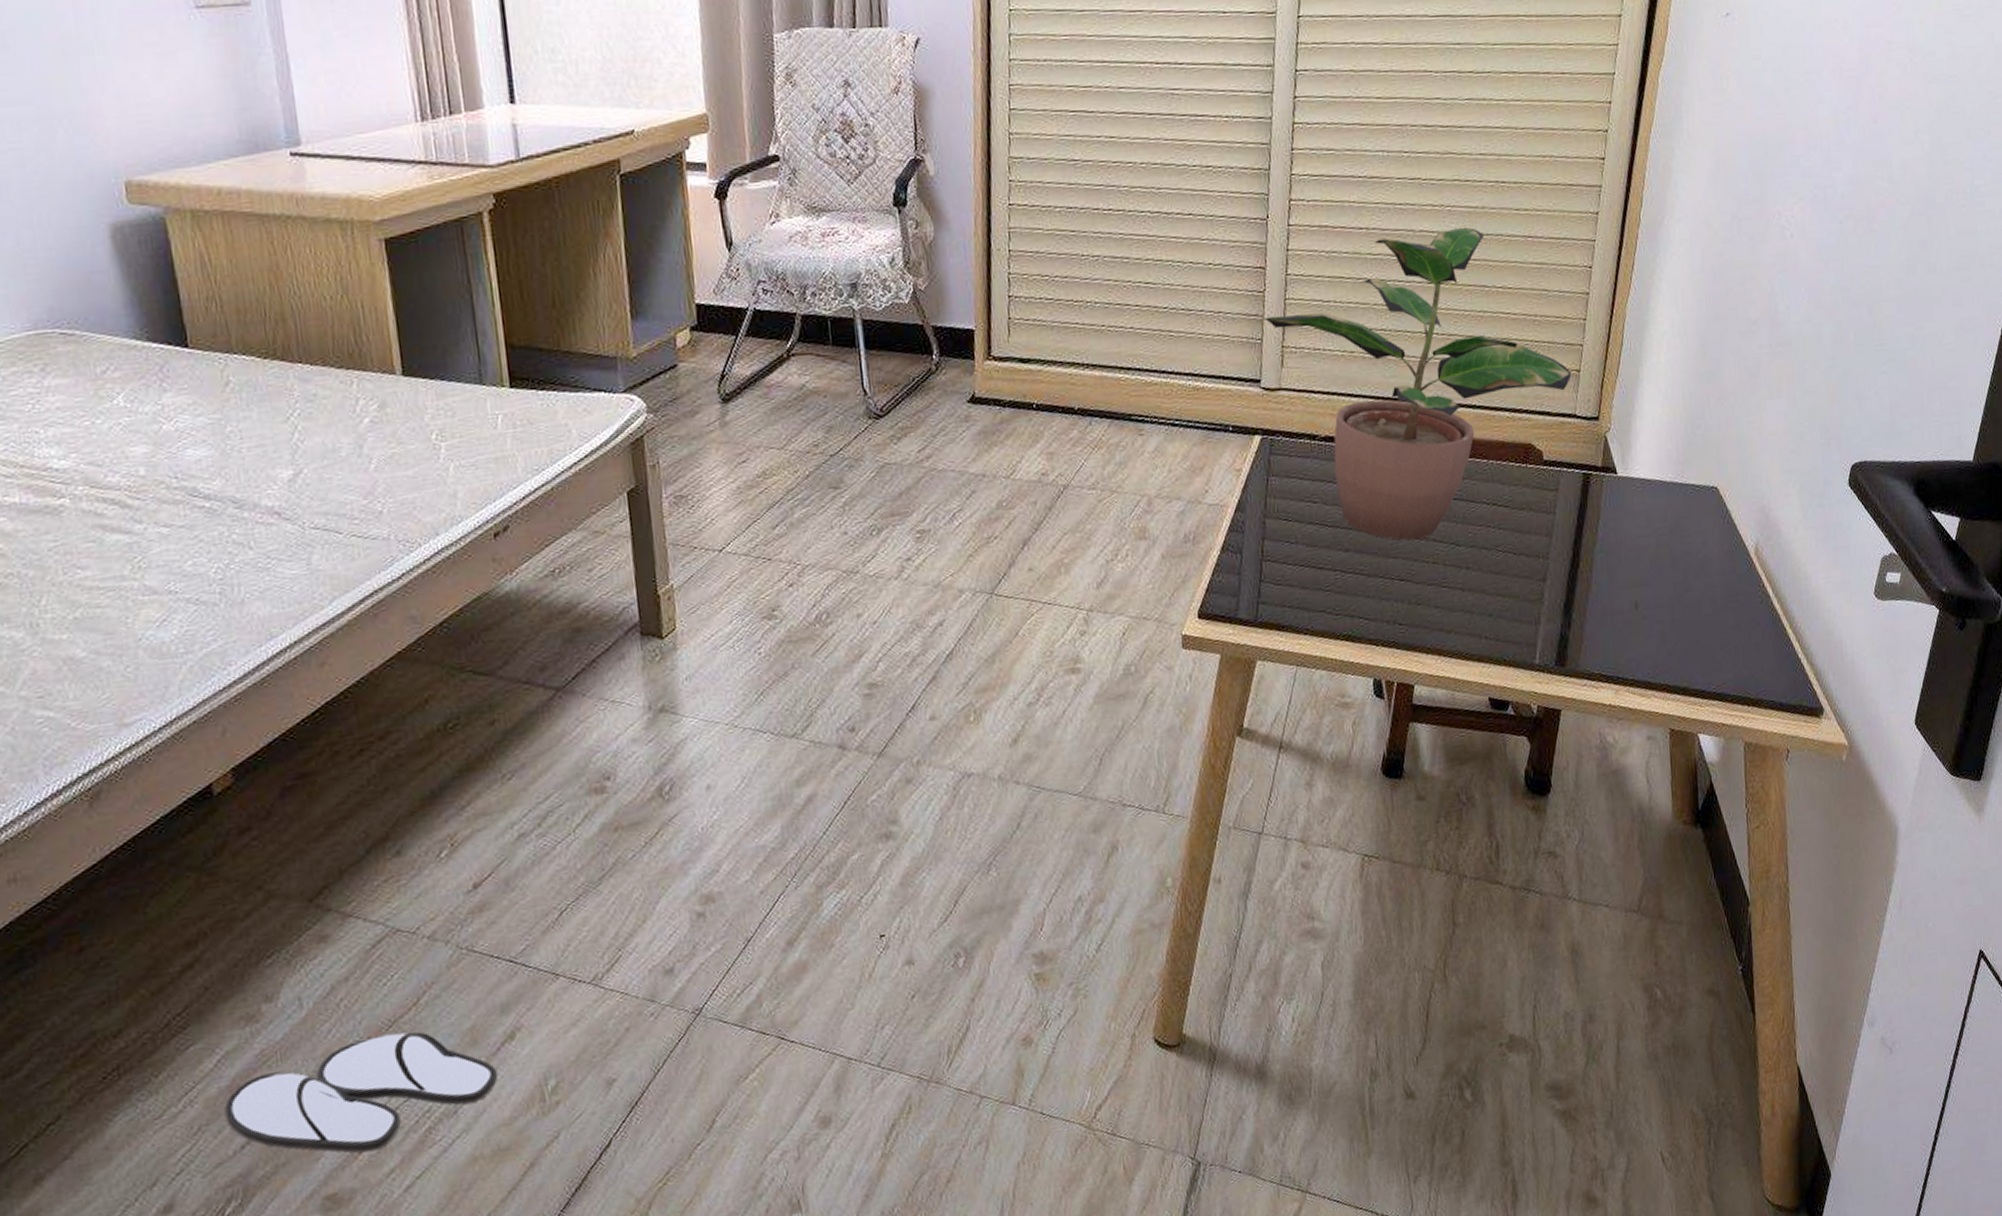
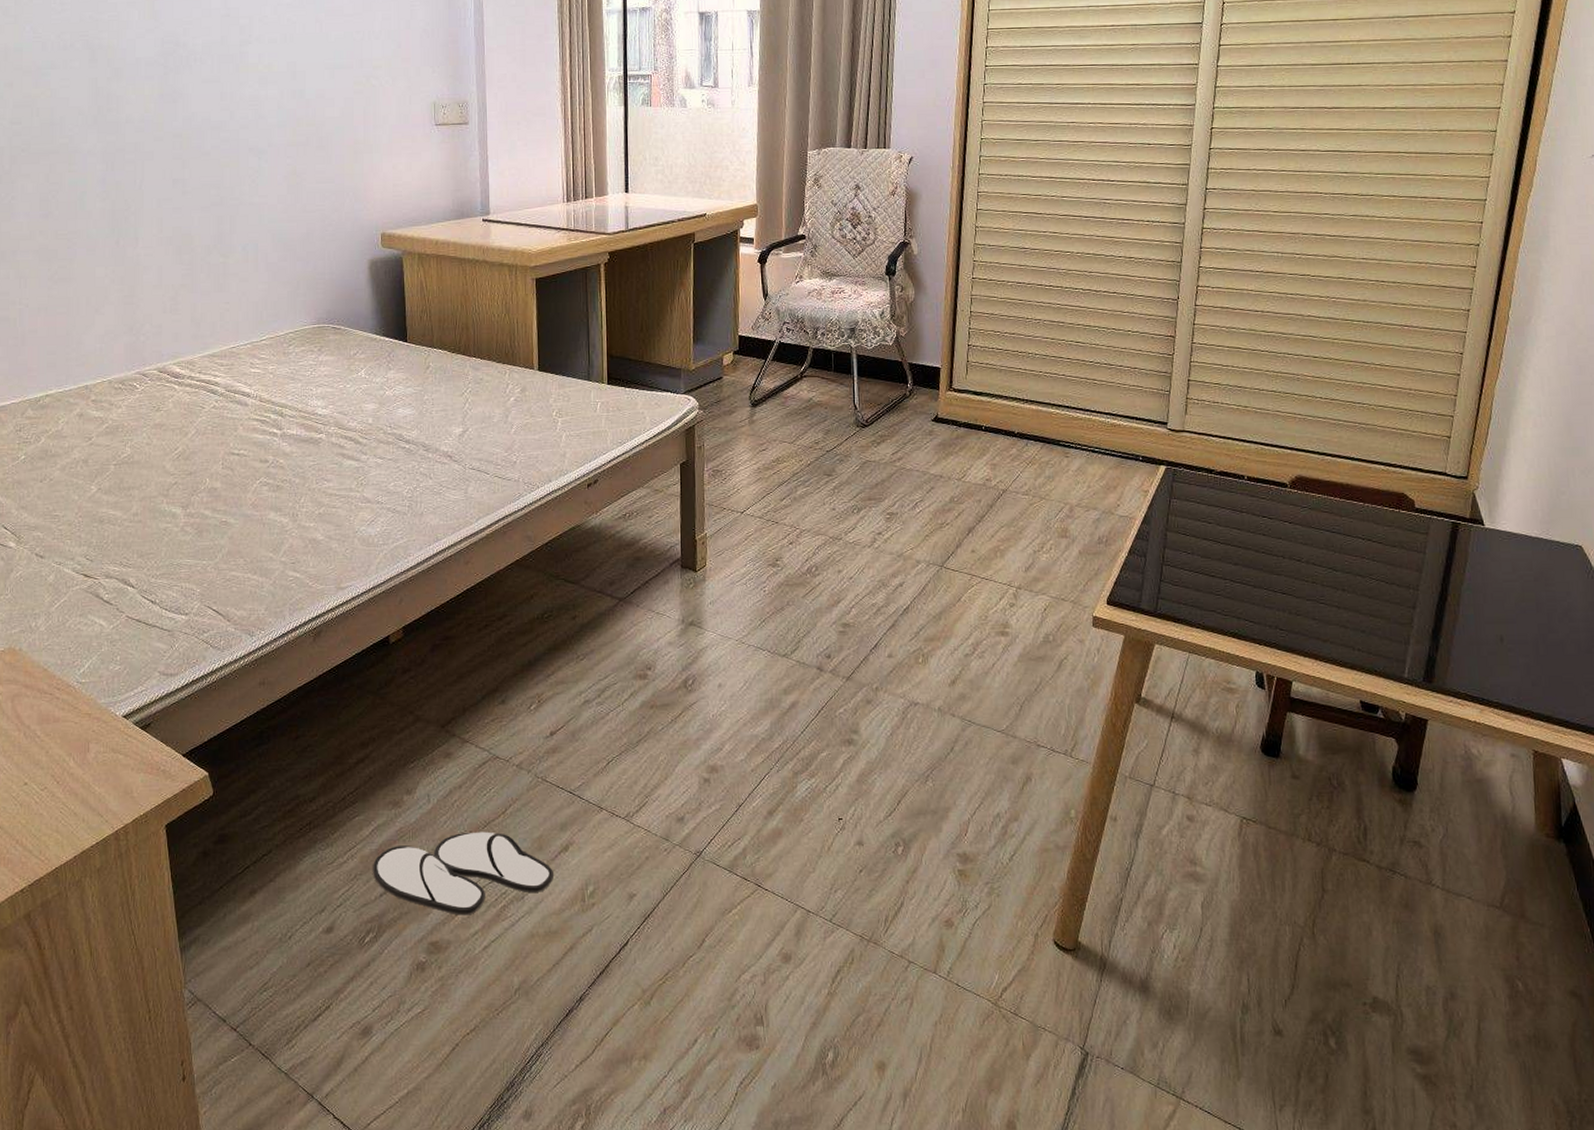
potted plant: present [1263,227,1572,540] -> none [1171,315,1443,562]

